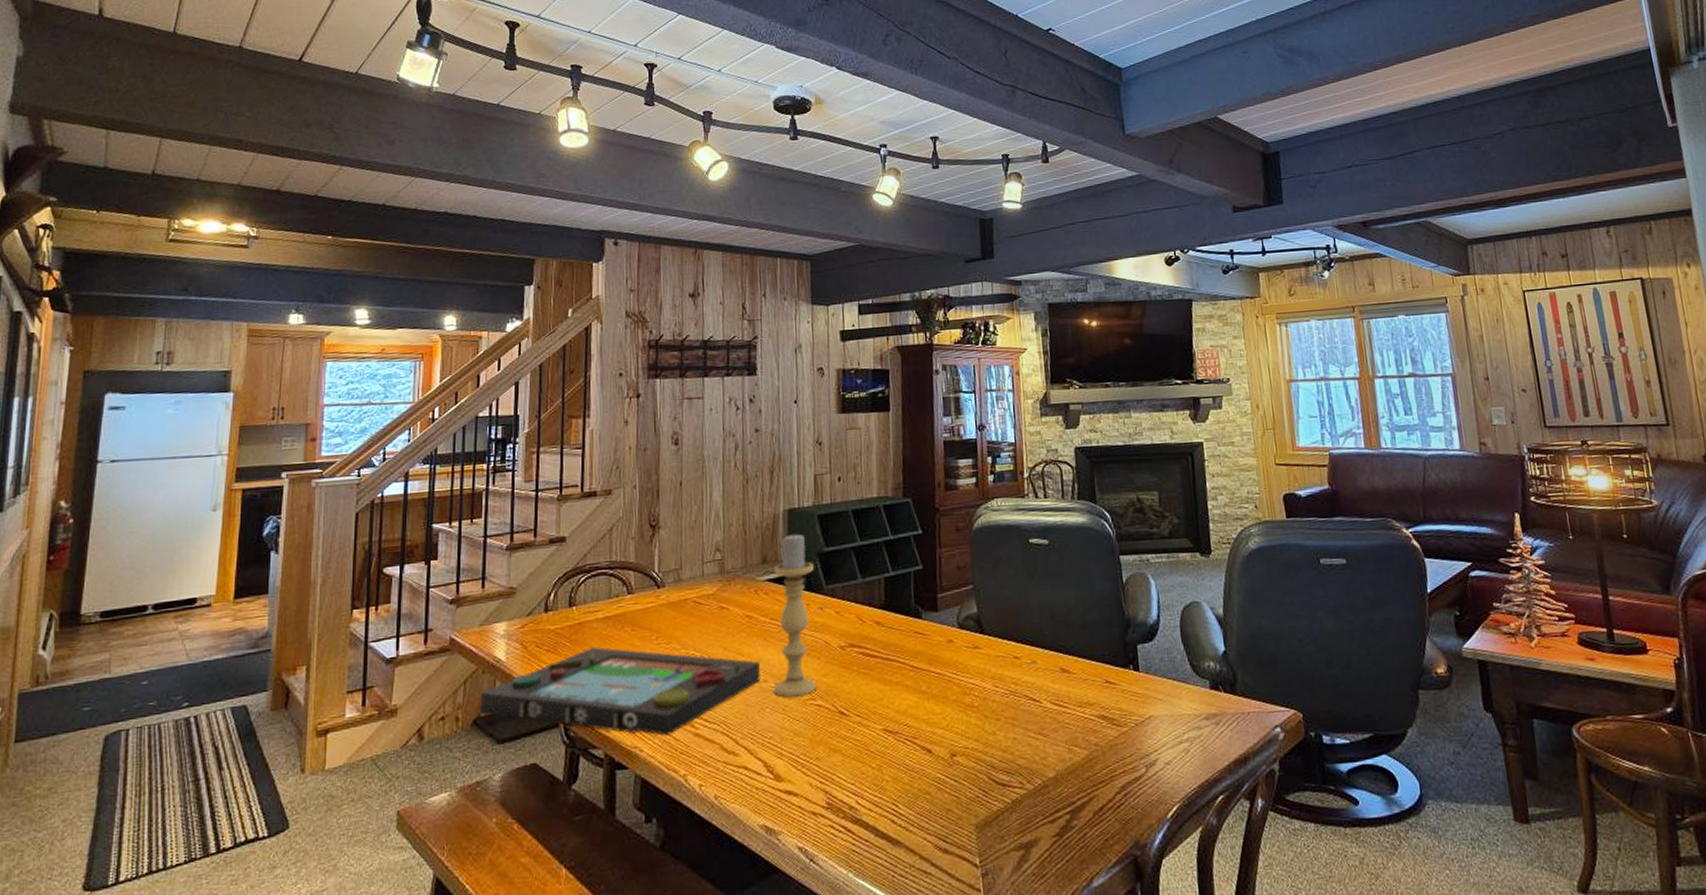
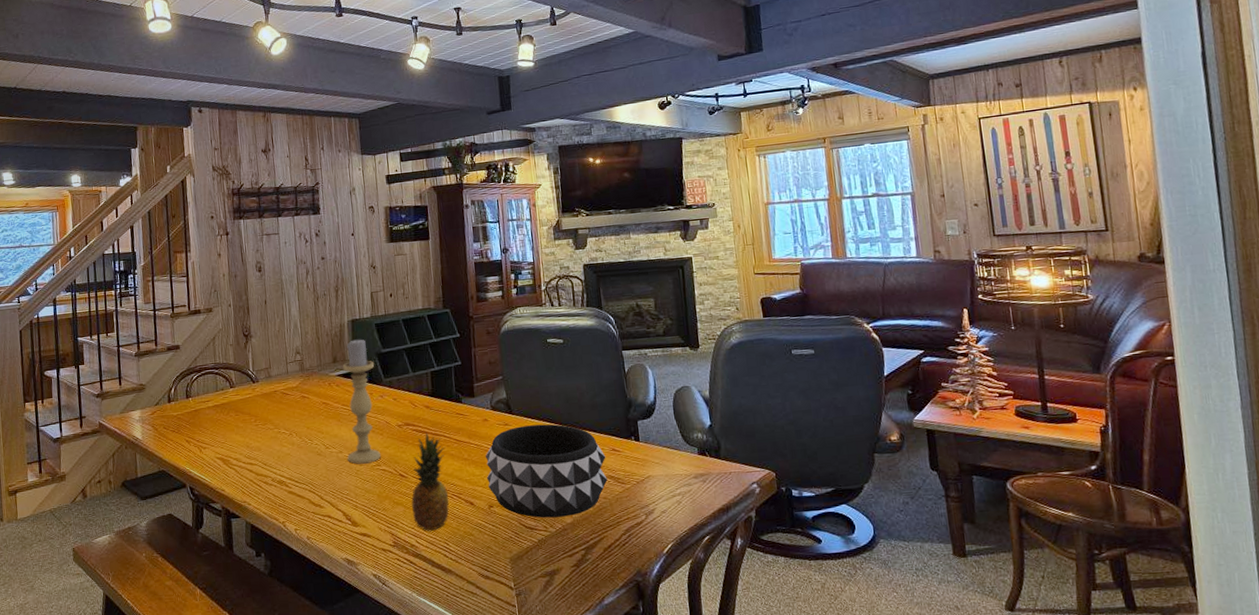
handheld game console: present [480,647,762,735] -> none [125,428,338,493]
fruit: none [852,657,901,788] -> present [411,433,449,531]
decorative bowl: none [948,647,1100,771] -> present [485,424,608,518]

